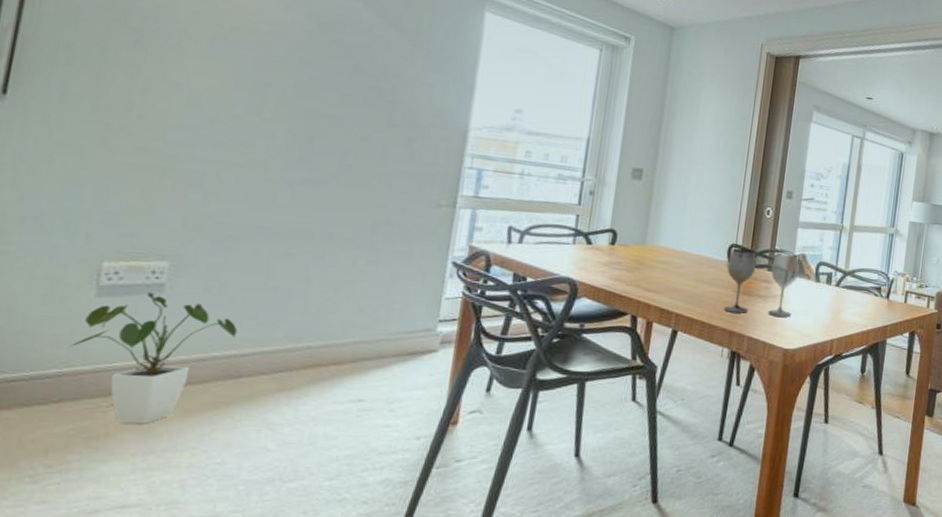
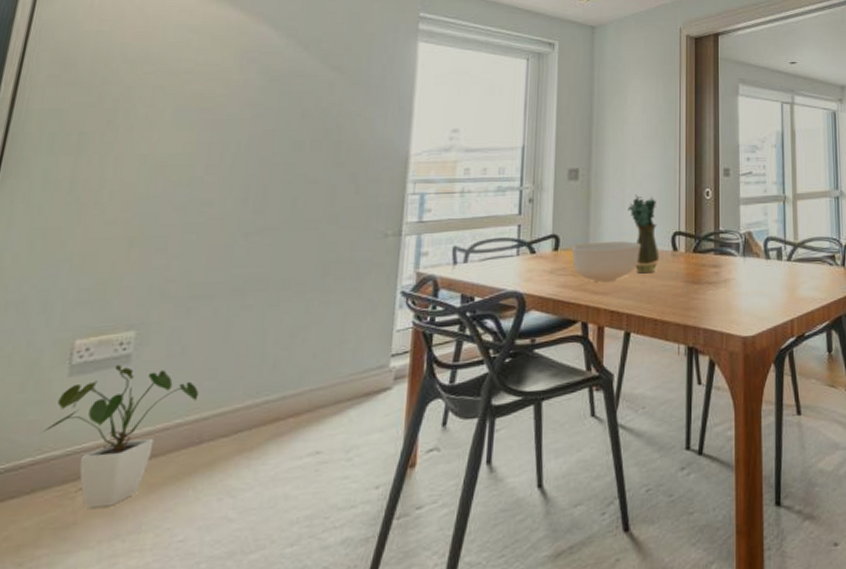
bowl: none [628,242,697,282] -> present [571,241,641,283]
vase: none [688,202,717,279] -> present [628,194,660,274]
wineglass: present [723,248,800,317] -> none [673,233,747,305]

